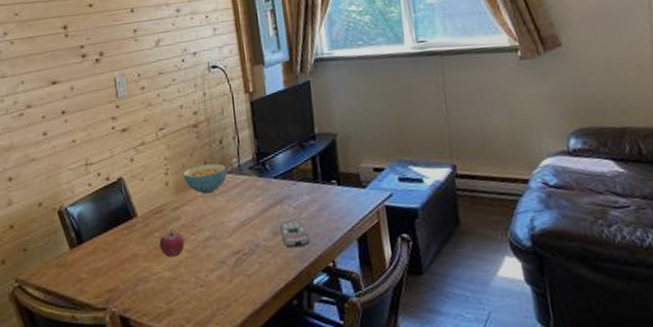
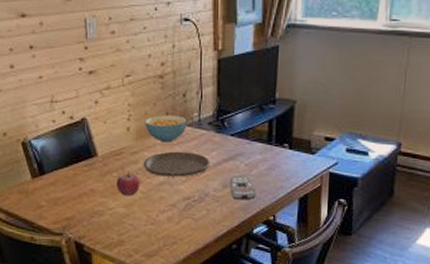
plate: none [185,200,257,231] -> present [143,151,210,177]

